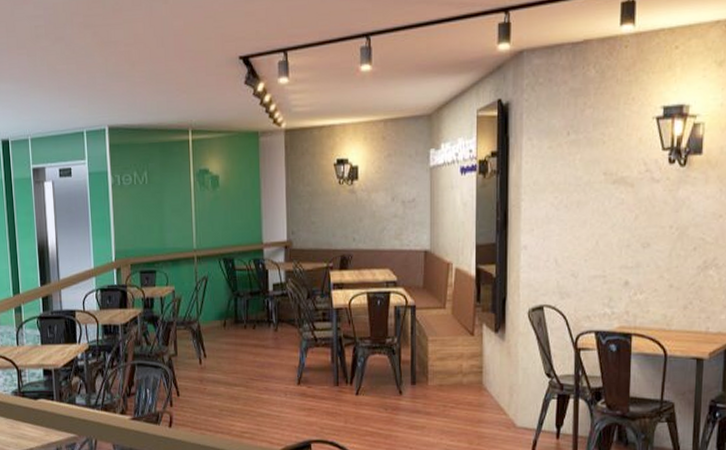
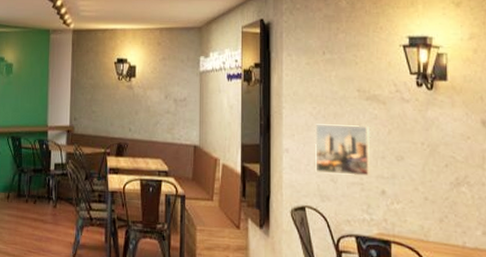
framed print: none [555,211,617,269] -> present [314,124,371,177]

